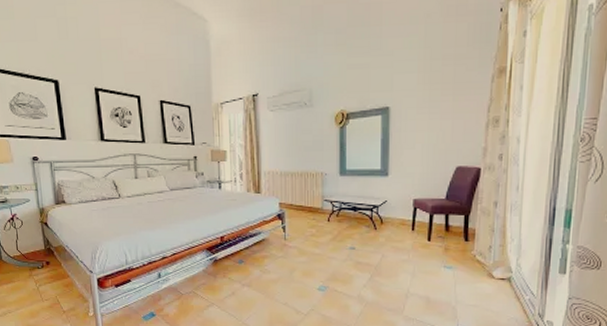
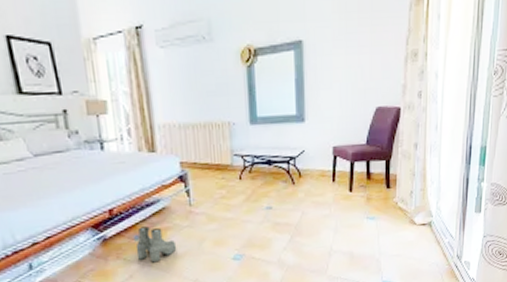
boots: none [239,253,272,284] -> present [135,226,177,263]

